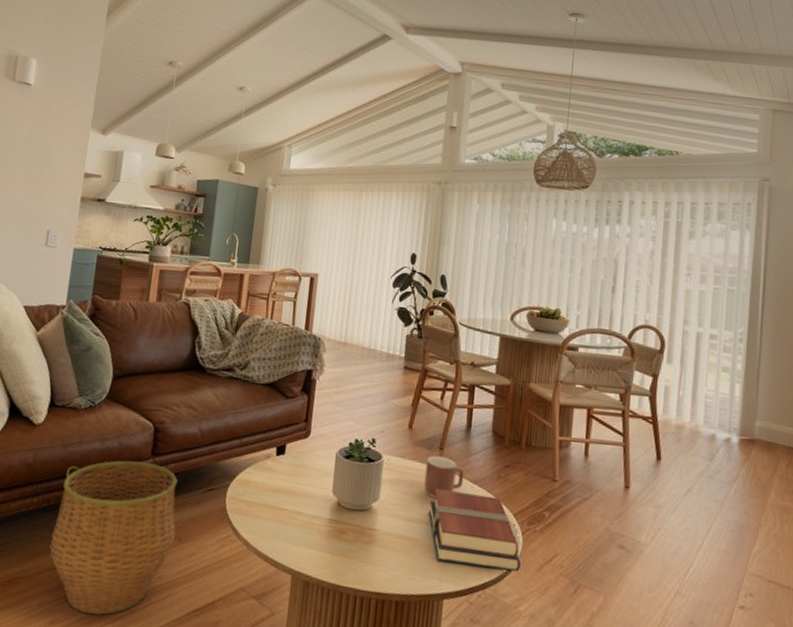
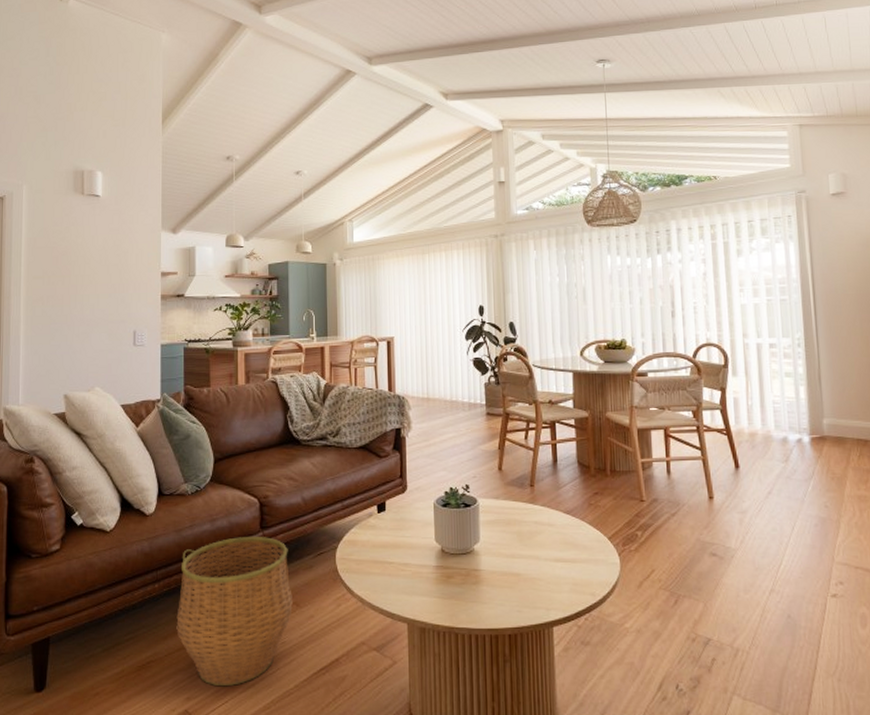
mug: present [423,455,464,498] -> none [519,492,557,533]
books: present [429,489,521,572] -> none [528,524,621,591]

